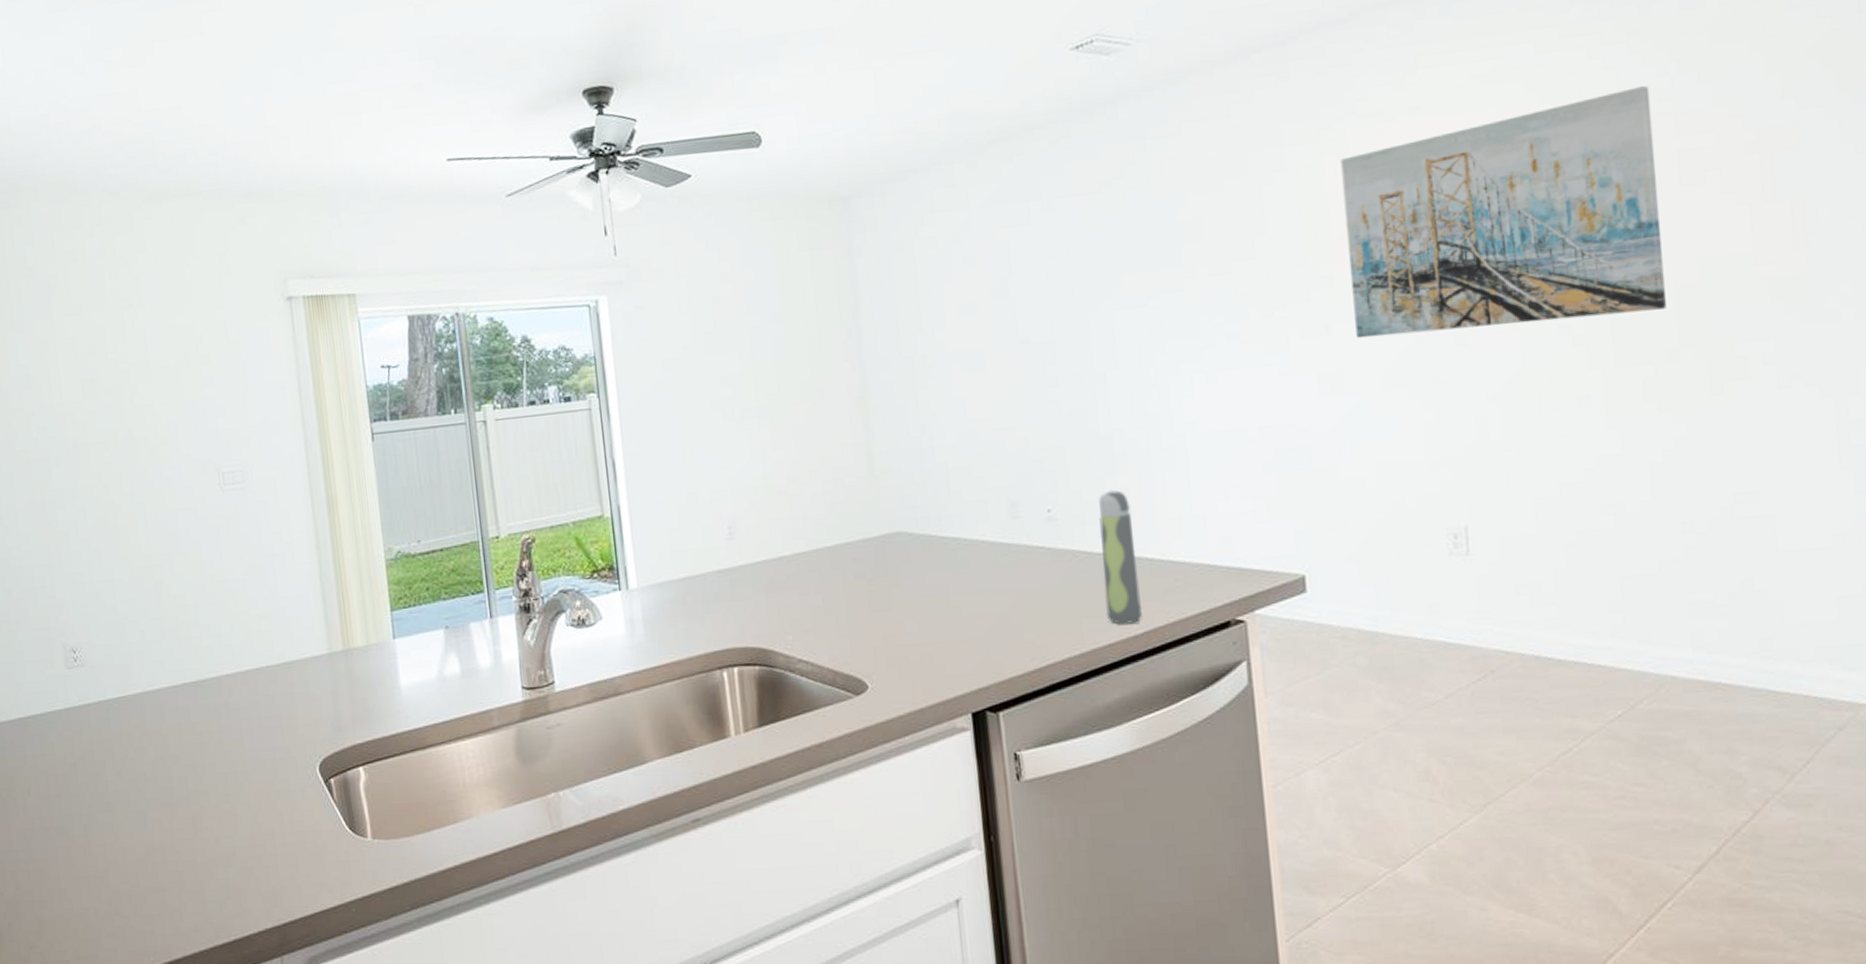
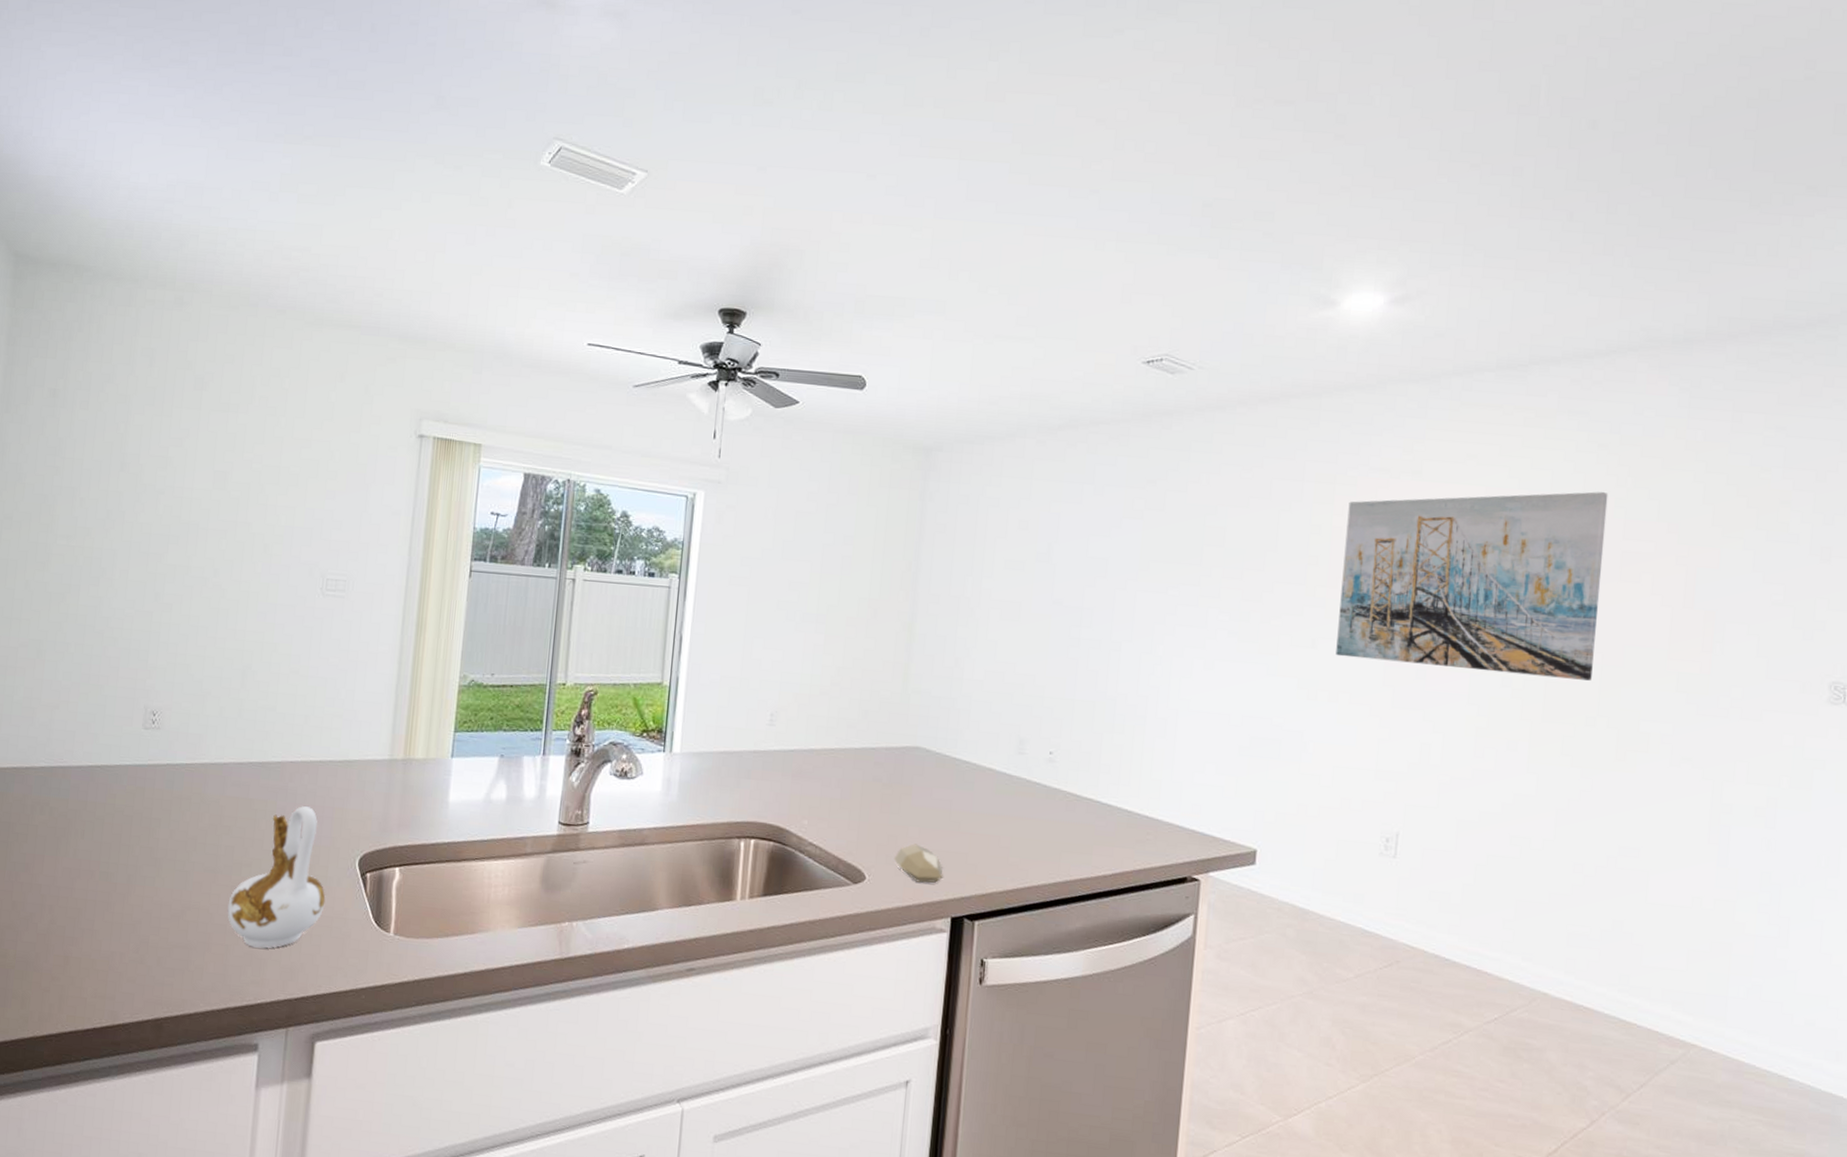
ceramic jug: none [192,719,294,878] -> present [227,806,326,948]
soap bar: none [896,639,954,681] -> present [894,843,943,883]
spray bottle: present [1099,490,1143,624] -> none [1083,746,1121,865]

